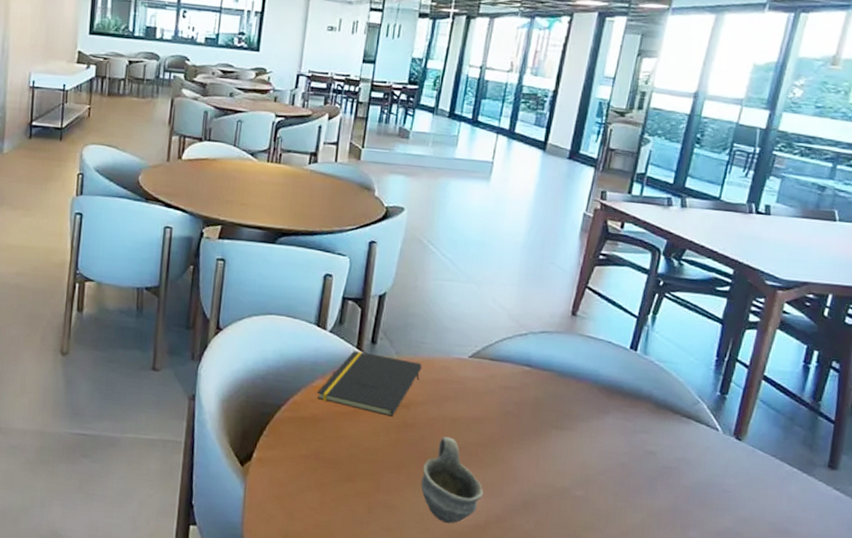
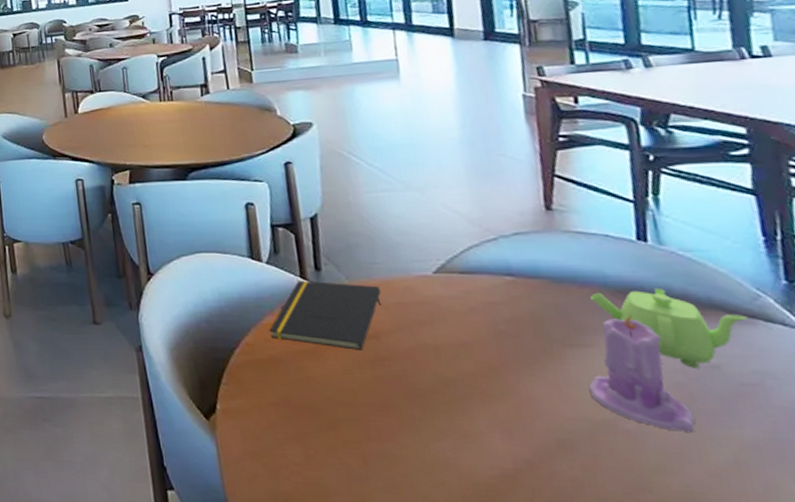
cup: present [421,436,483,524] -> none [415,368,501,475]
candle: none [559,407,626,500] -> present [588,314,696,432]
teapot: none [582,387,685,453] -> present [590,289,748,368]

